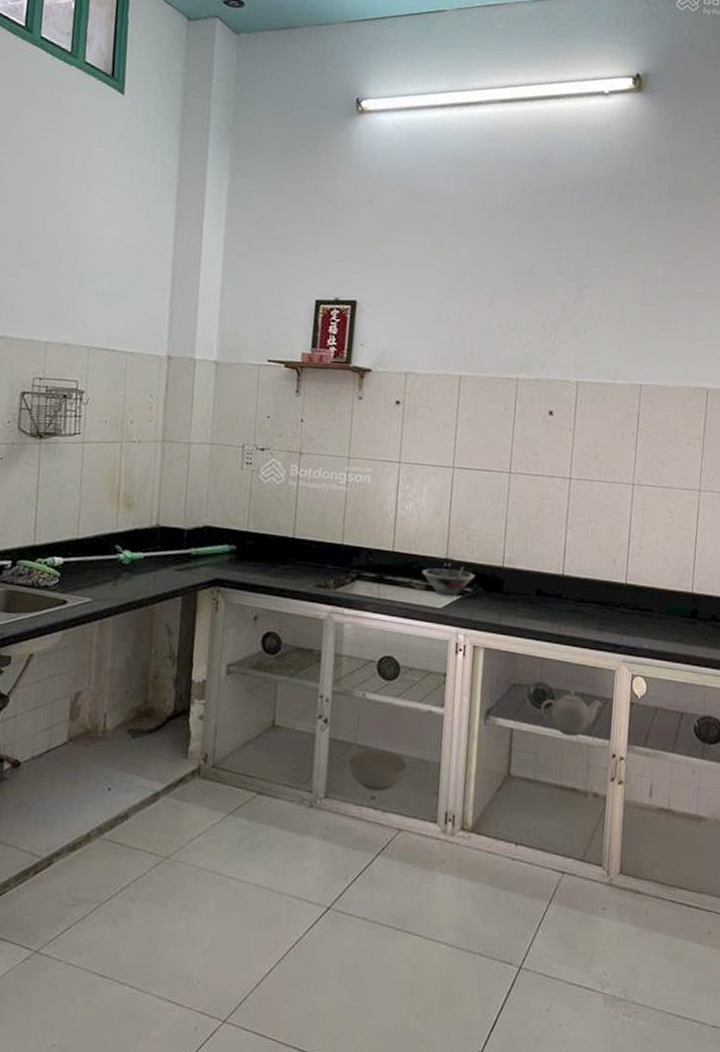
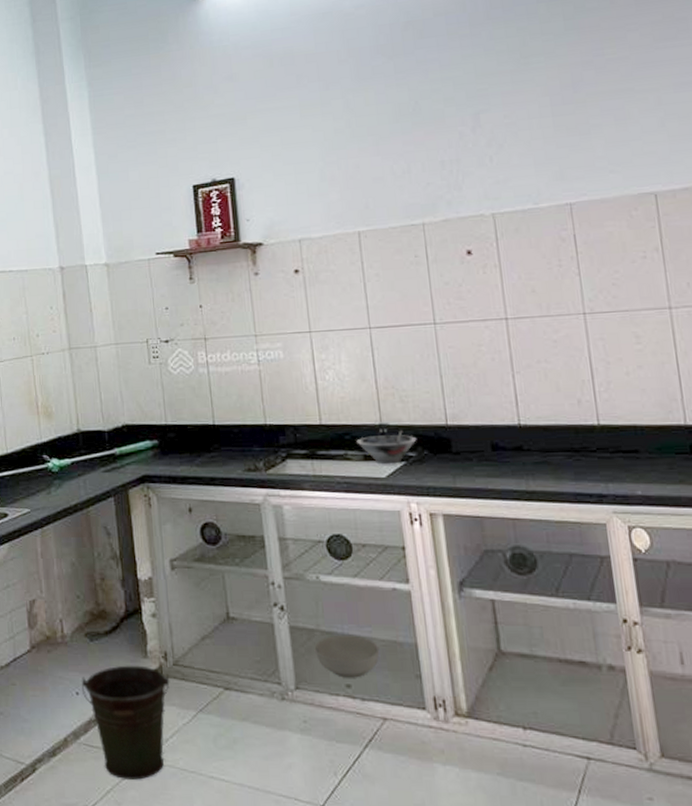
bucket: none [114,764,206,877] -> present [81,665,170,780]
teapot: present [540,689,603,736] -> none [522,550,599,602]

